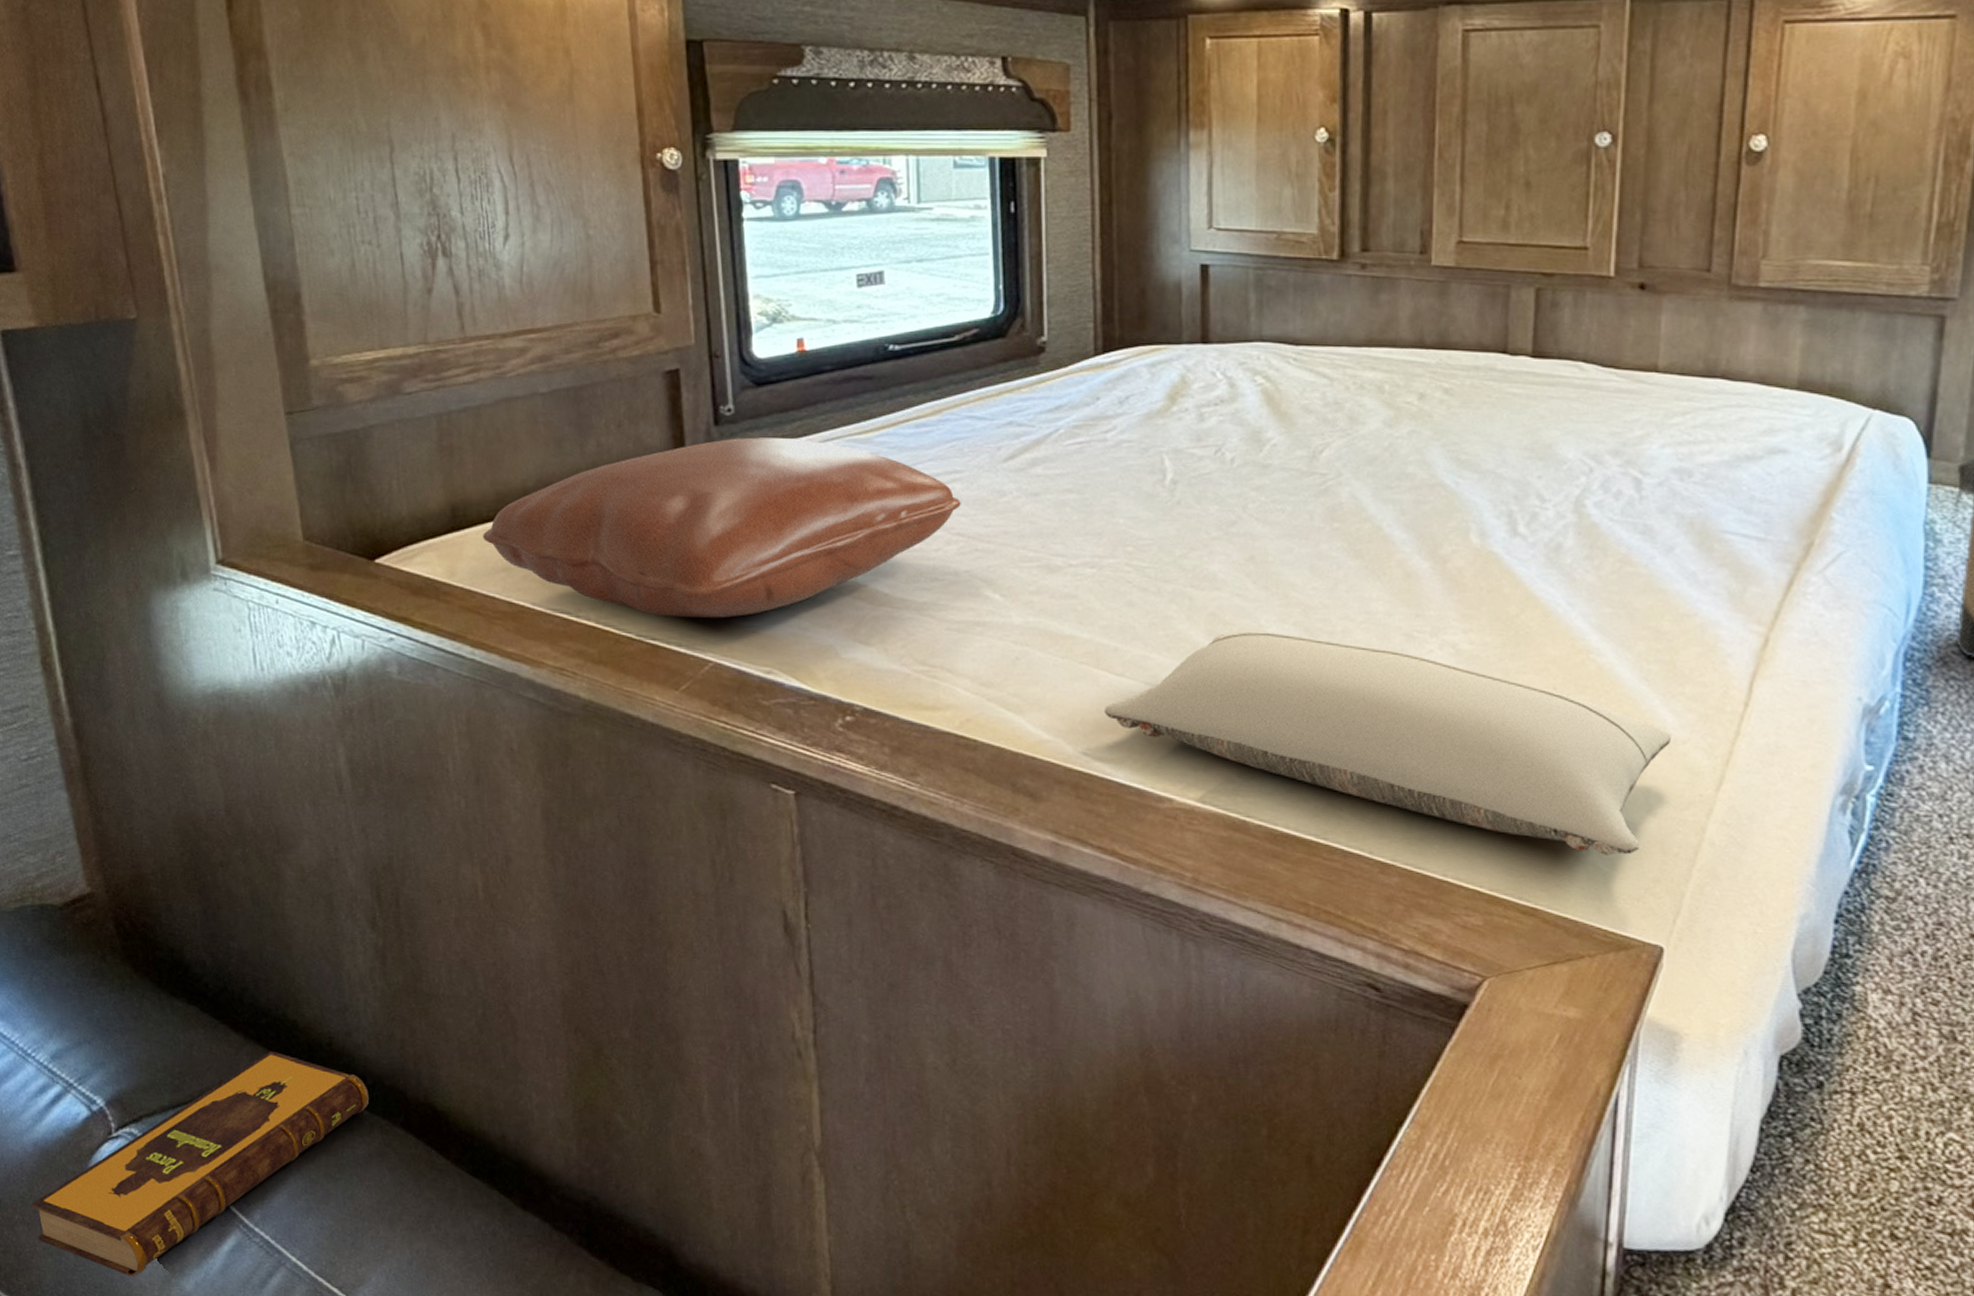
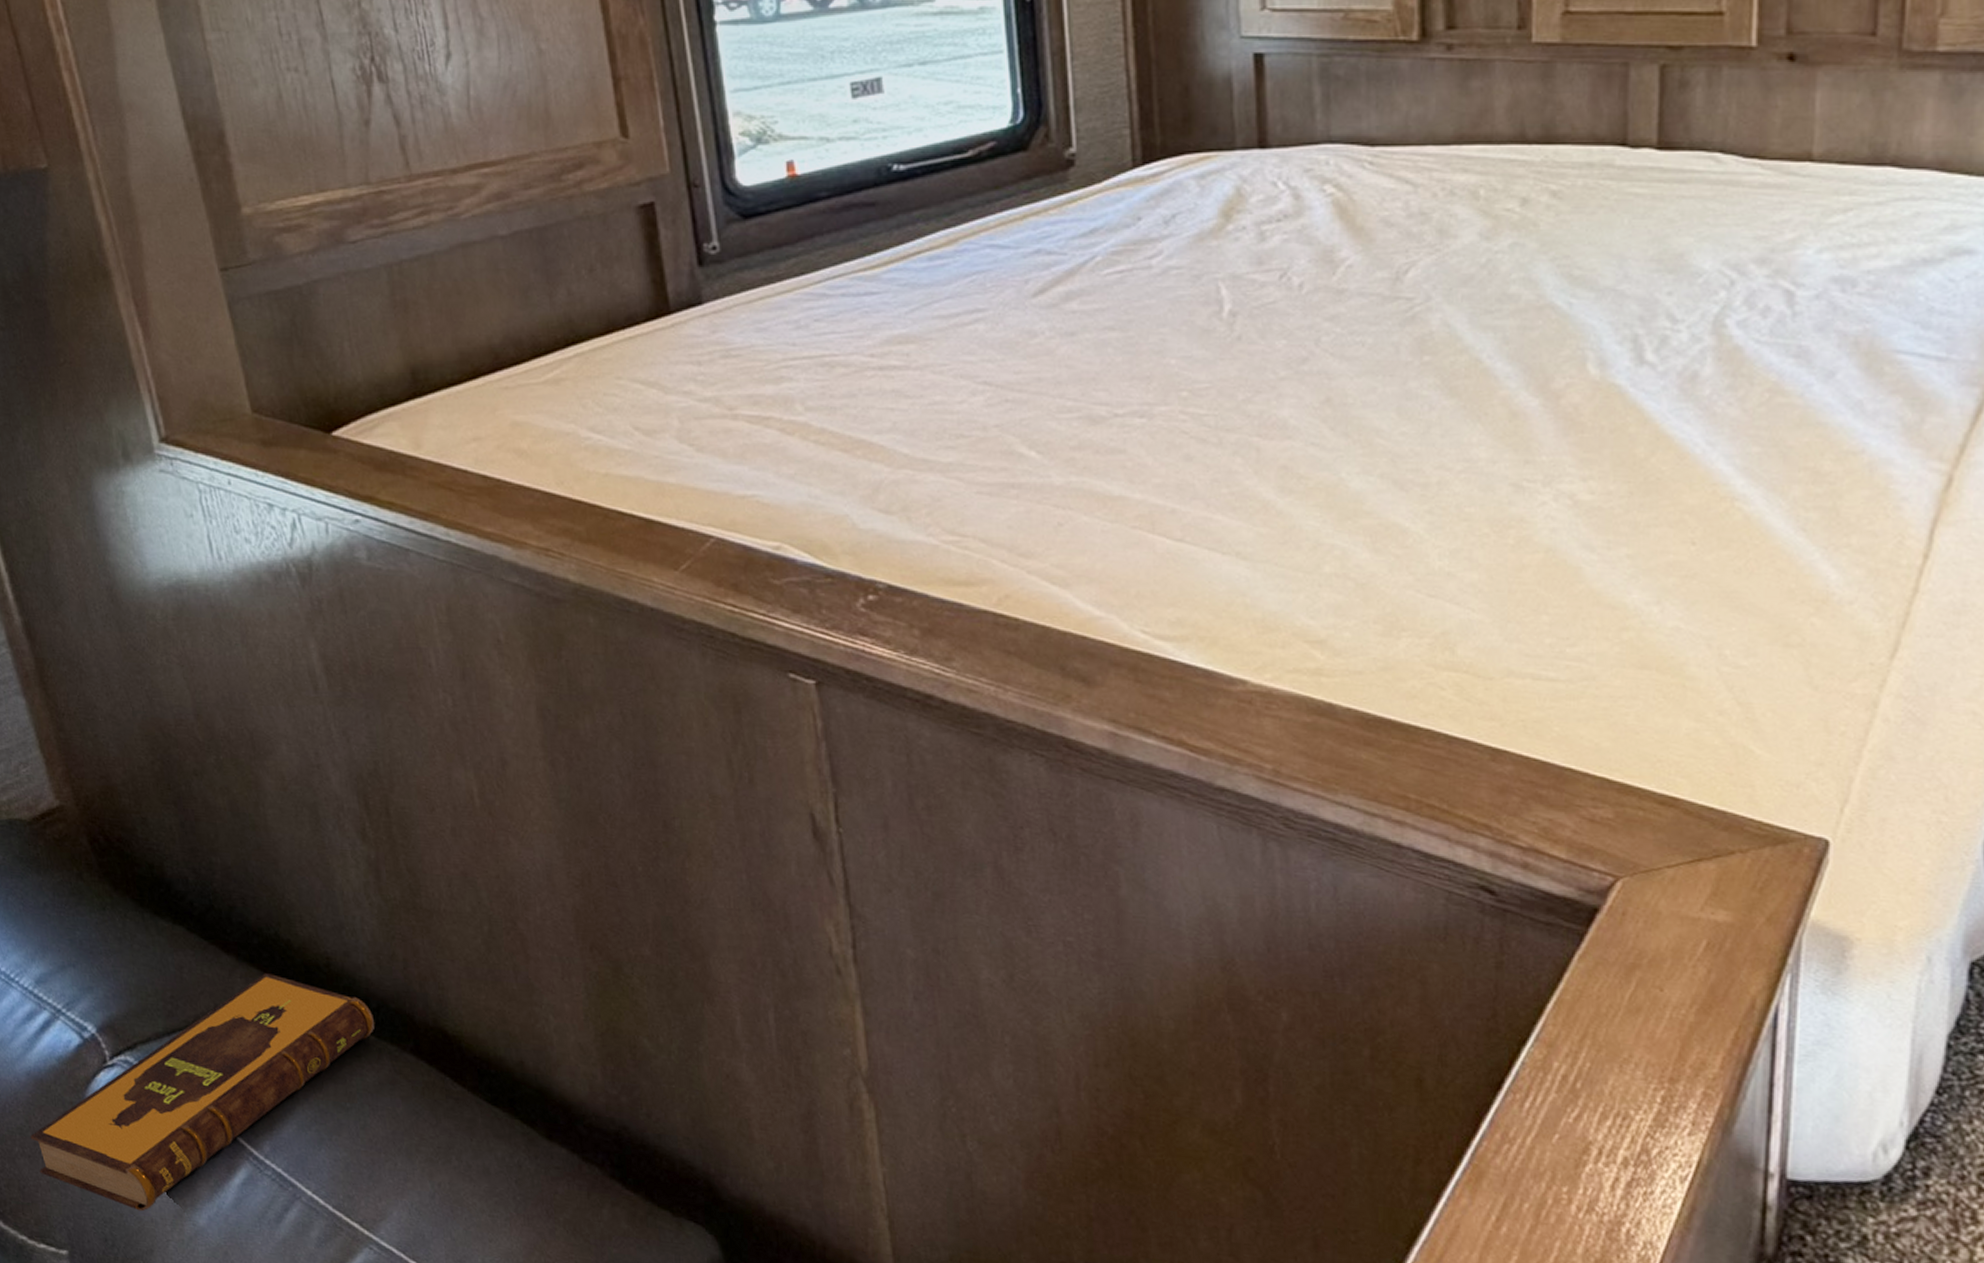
pillow: present [483,437,961,618] -> none [448,277,986,488]
pillow: present [1105,631,1672,855] -> none [1164,486,1836,736]

